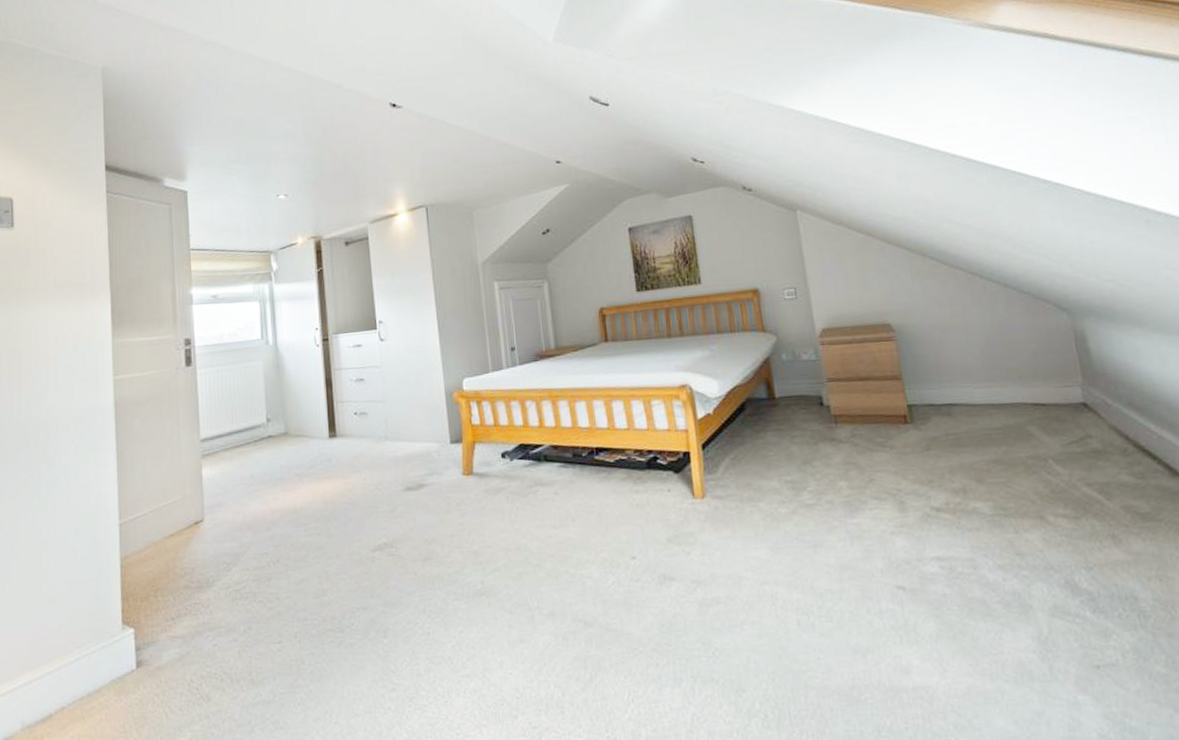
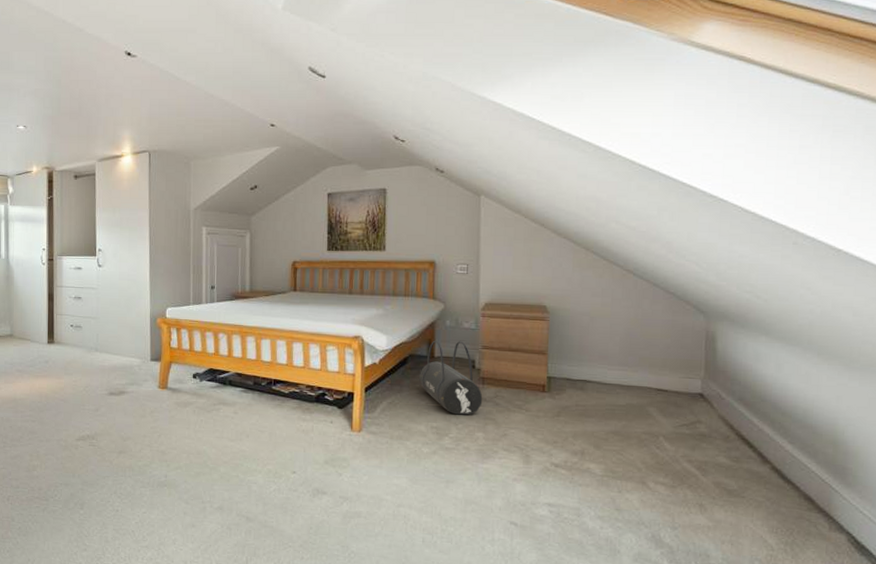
duffel bag: none [761,376,839,463] -> present [419,340,483,415]

